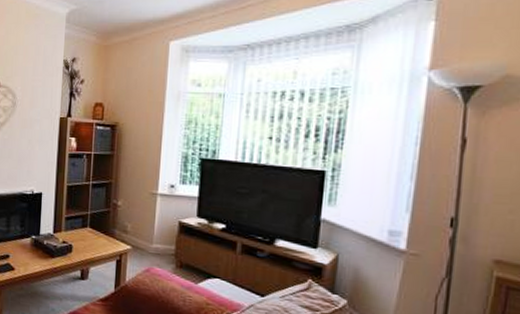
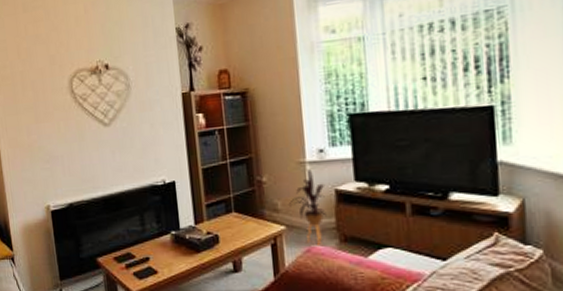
house plant: none [136,201,171,267] -> present [288,169,327,245]

